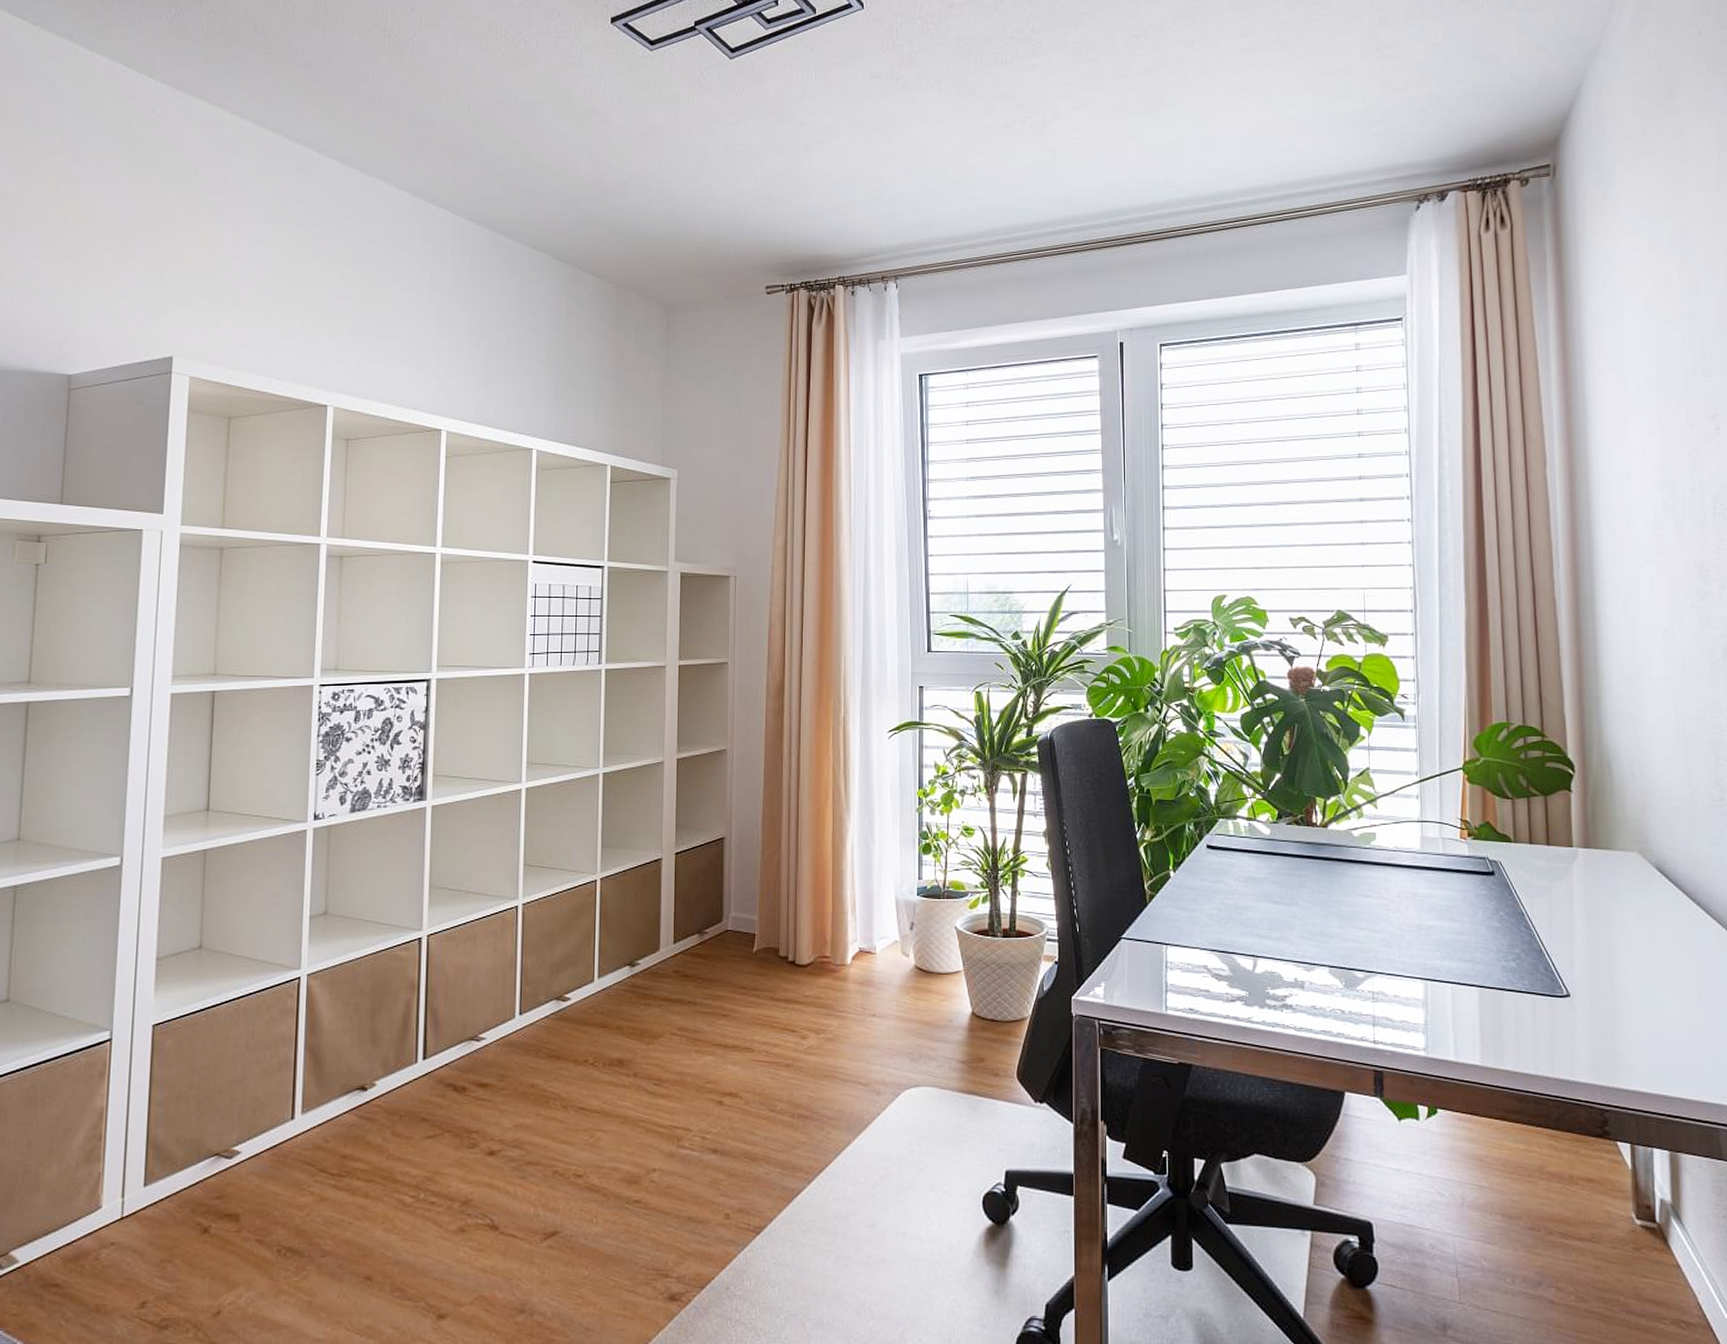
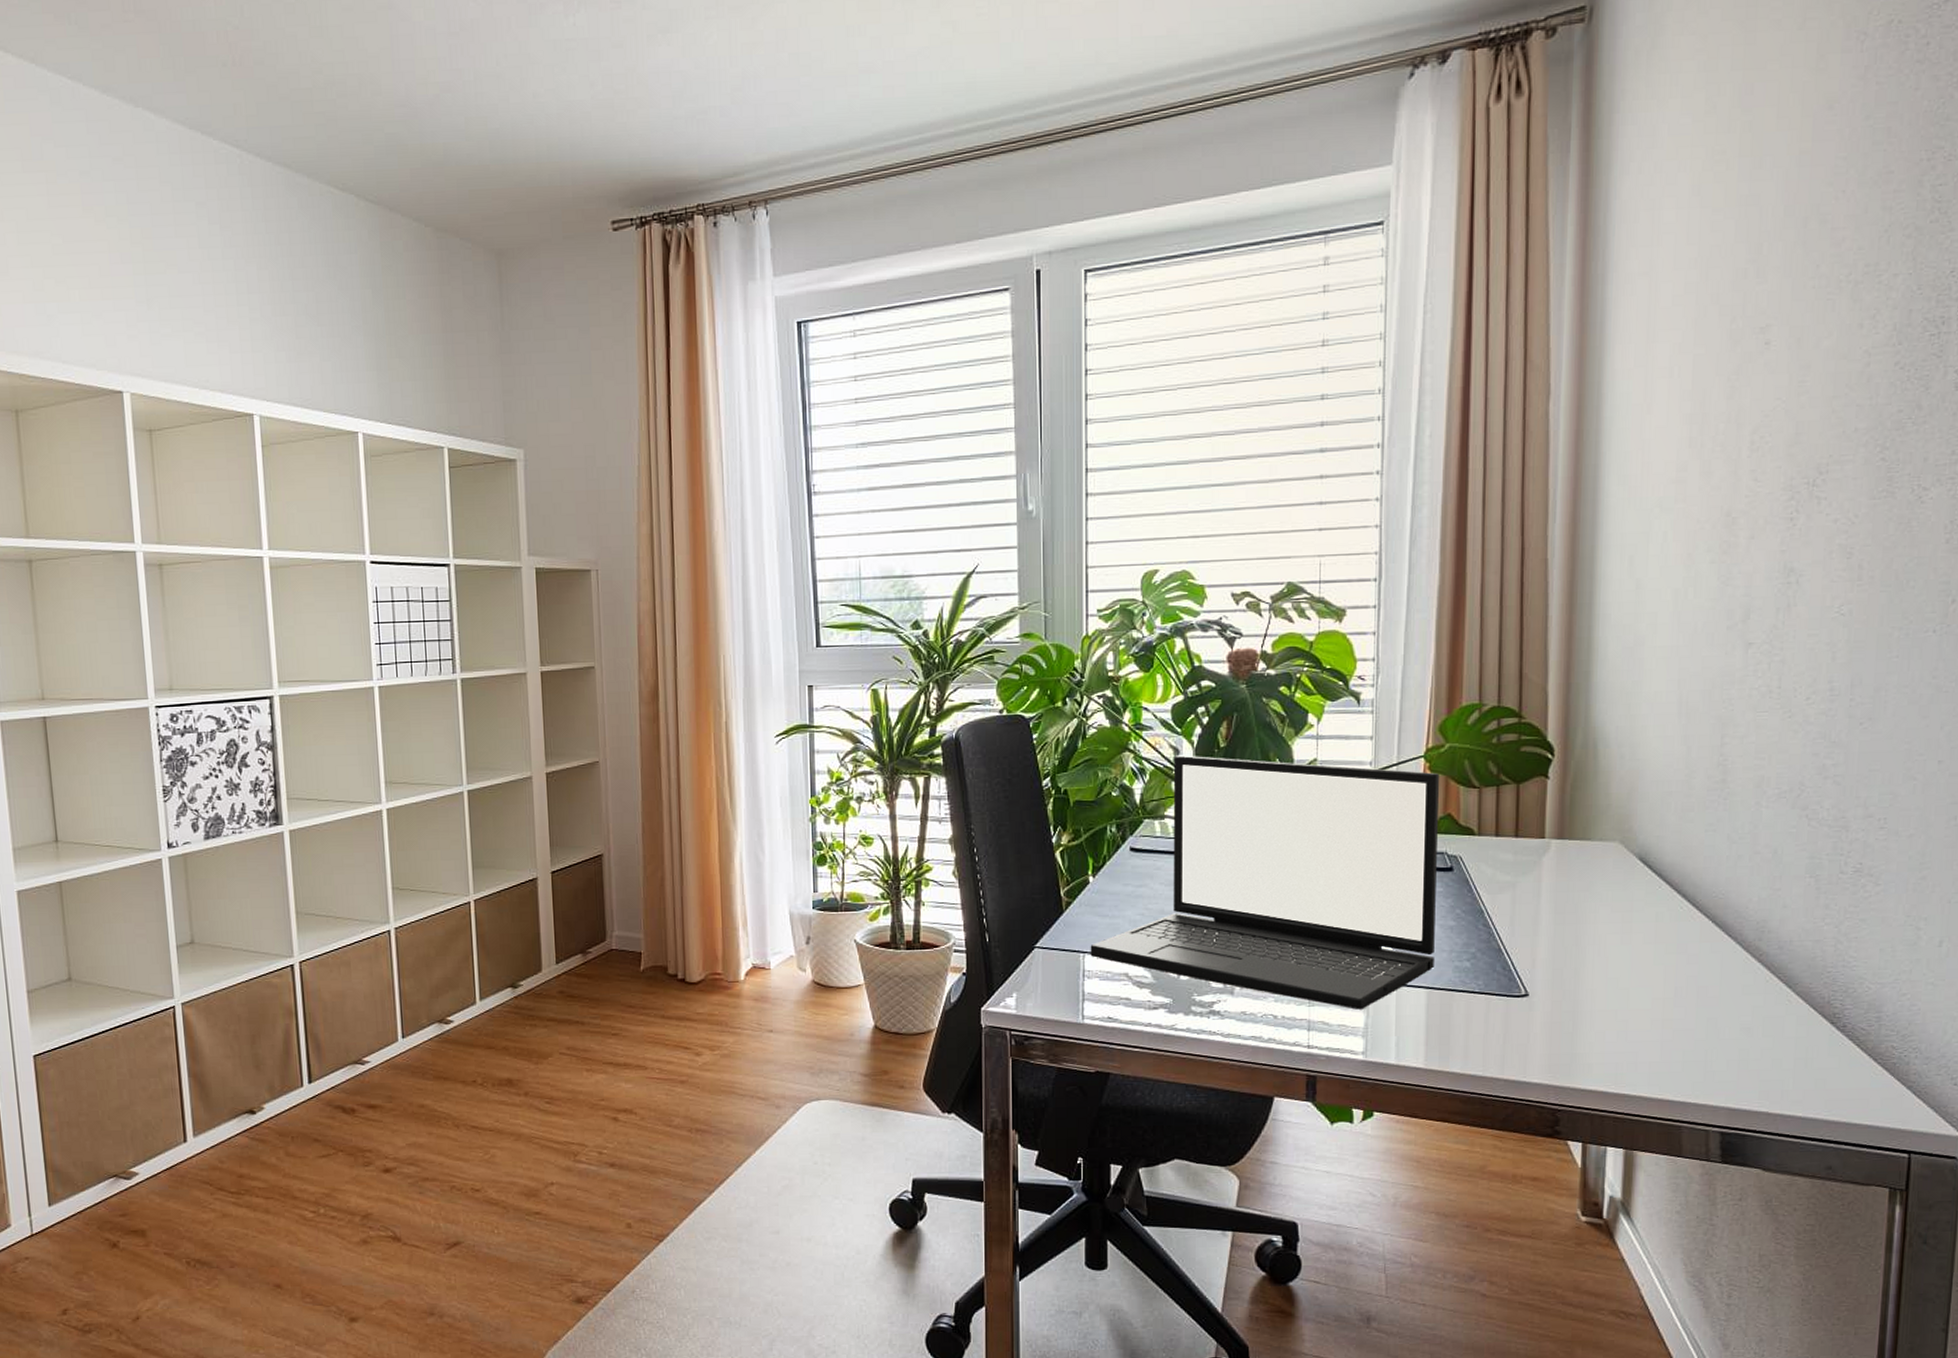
laptop: none [1172,760,1484,1006] -> present [1090,755,1439,1010]

